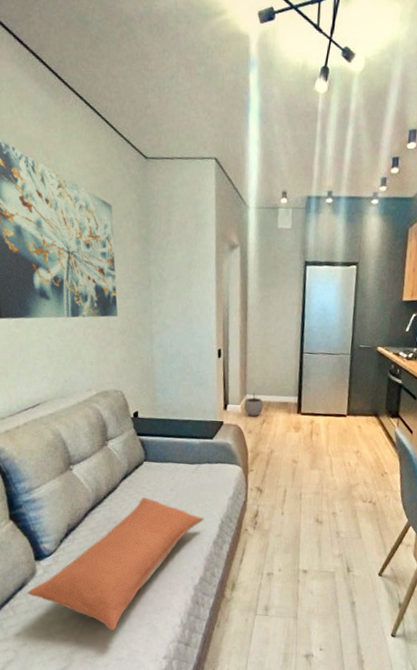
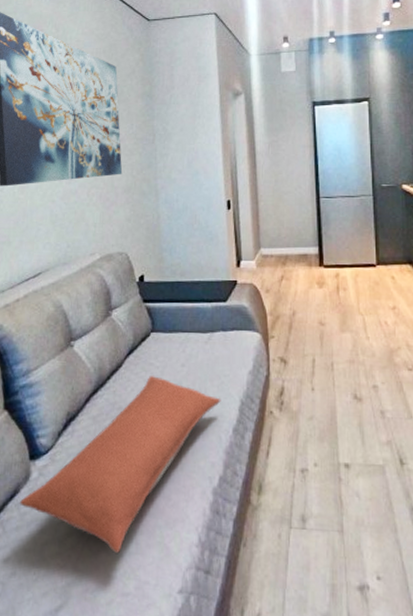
plant pot: present [244,393,263,416] -> none [259,246,280,272]

